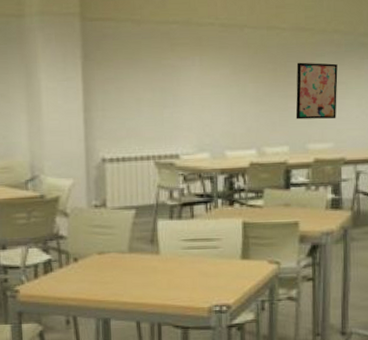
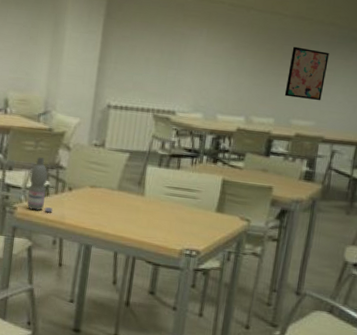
water bottle: none [27,229,60,290] -> present [27,157,53,213]

